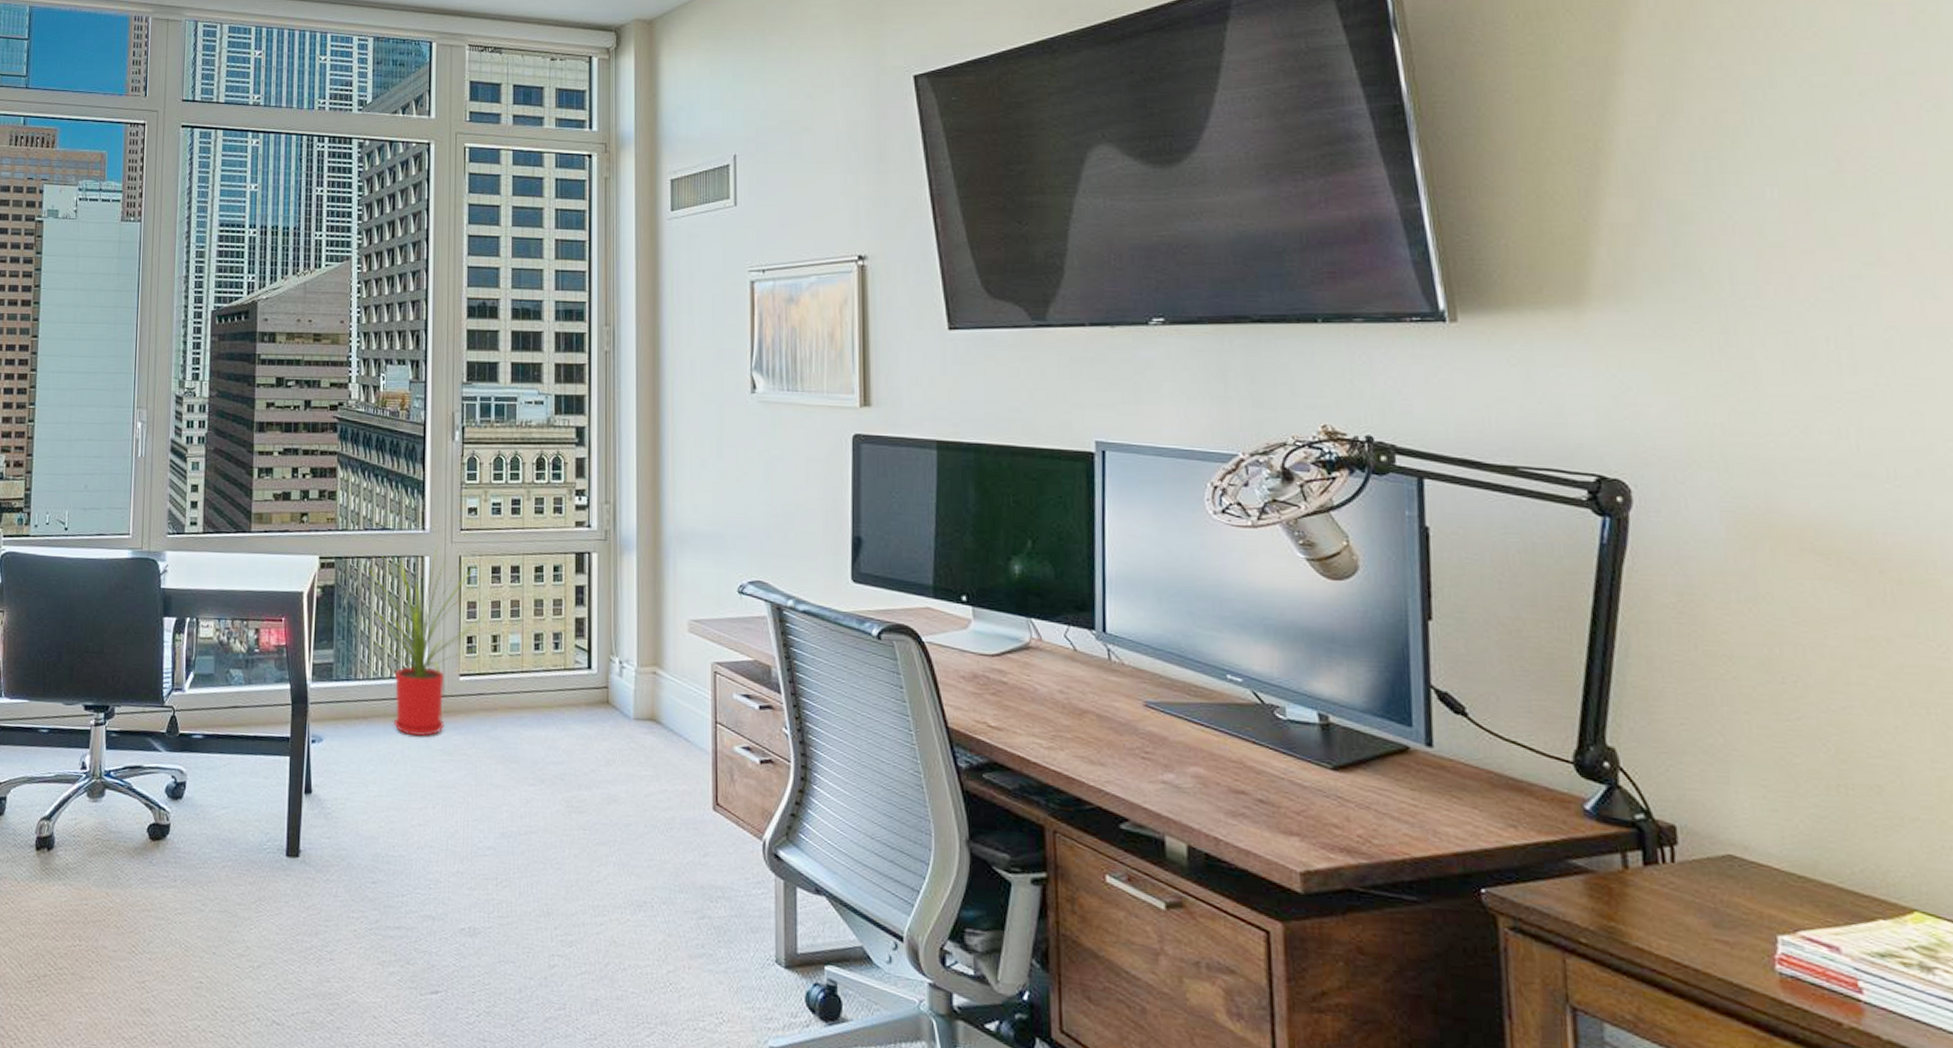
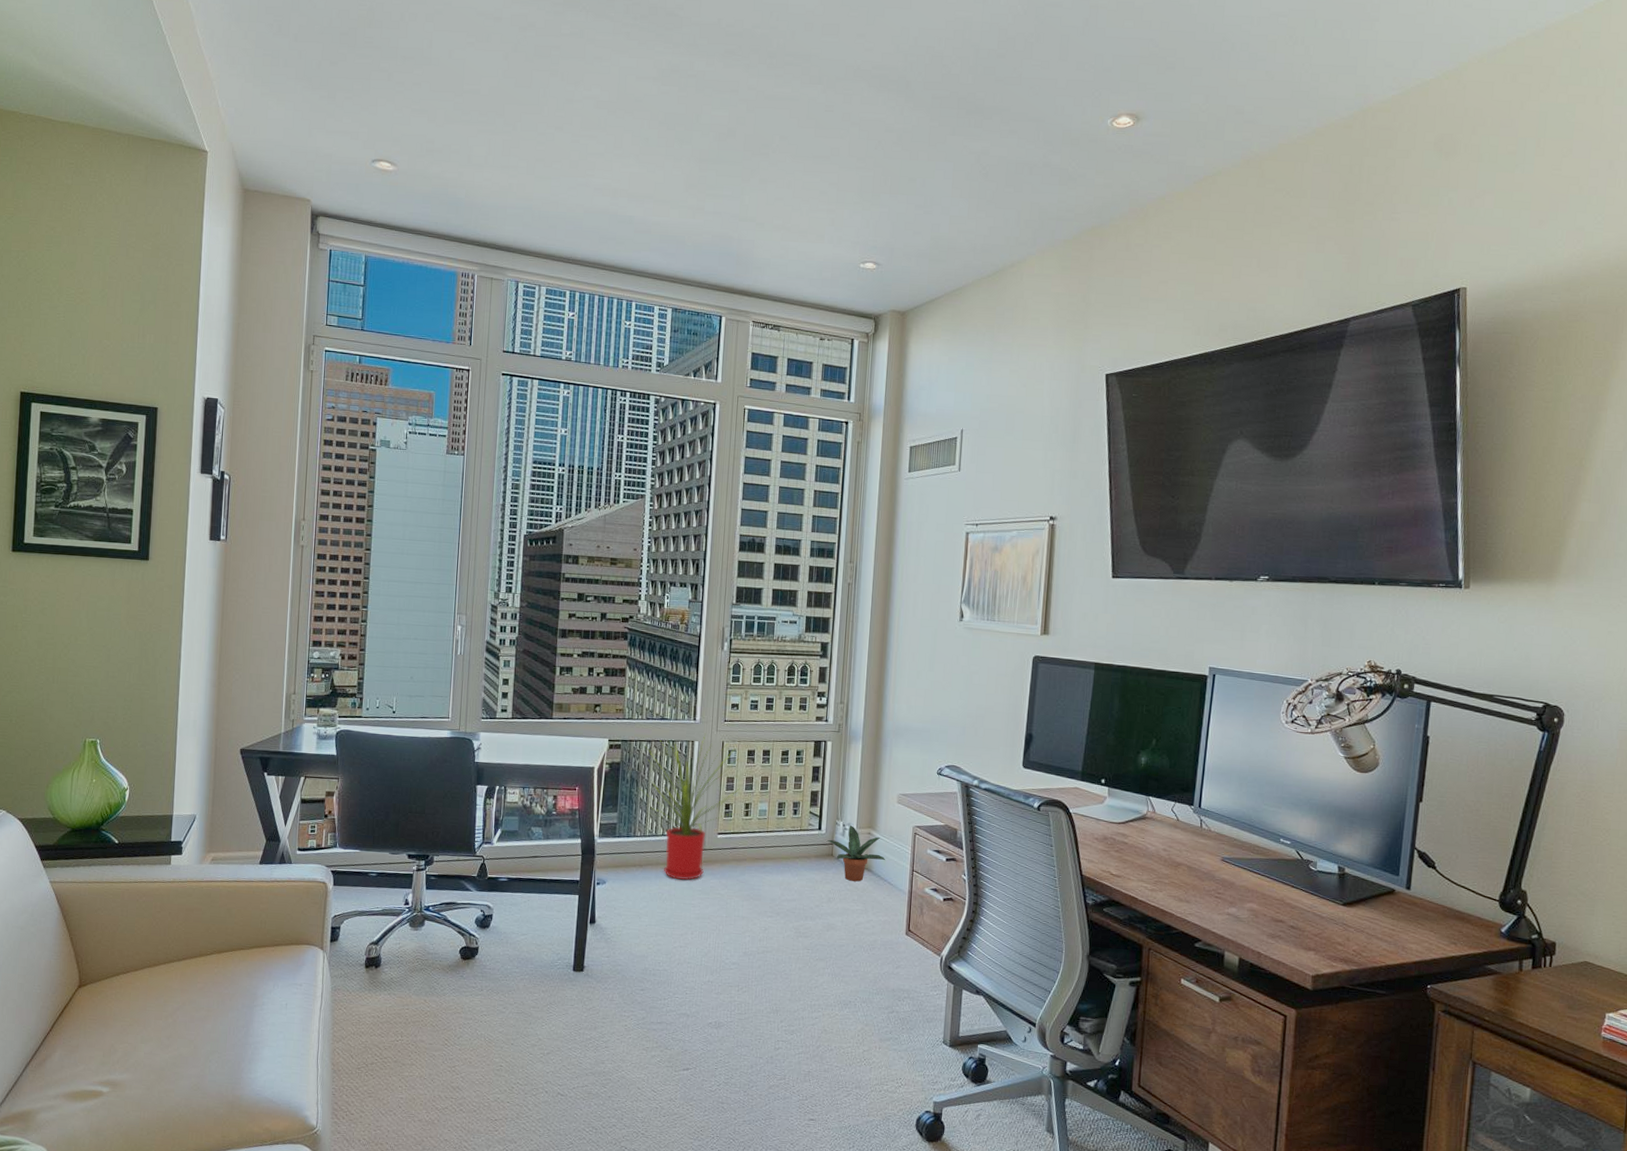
potted plant: none [600,661,679,738] -> present [827,825,886,882]

